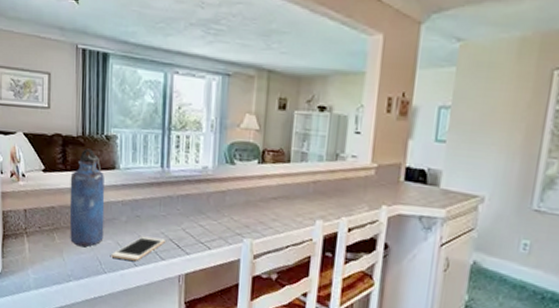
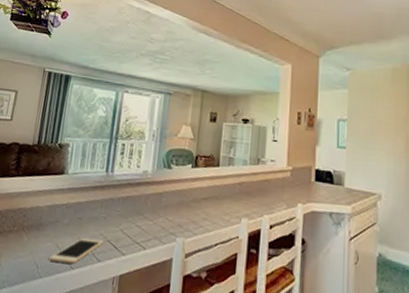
water bottle: present [69,148,105,247] -> none [10,155,53,251]

